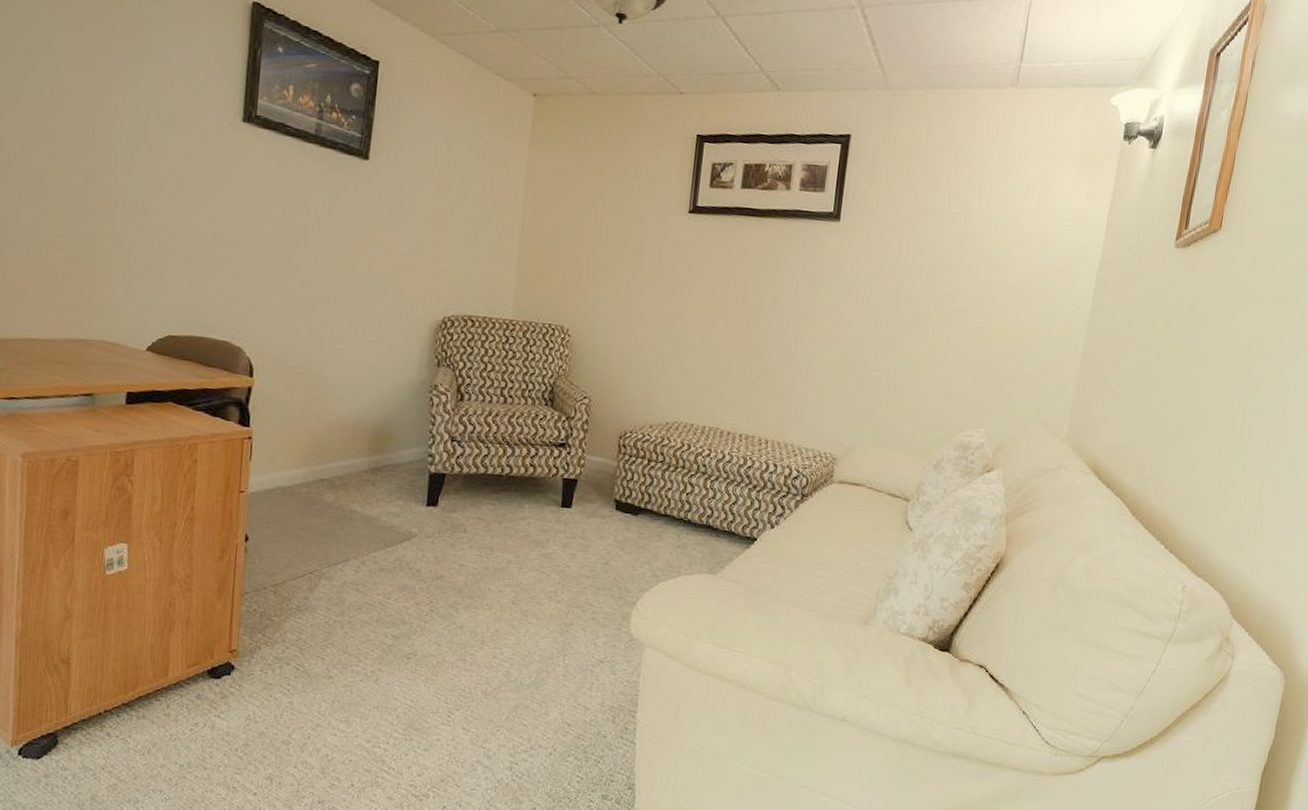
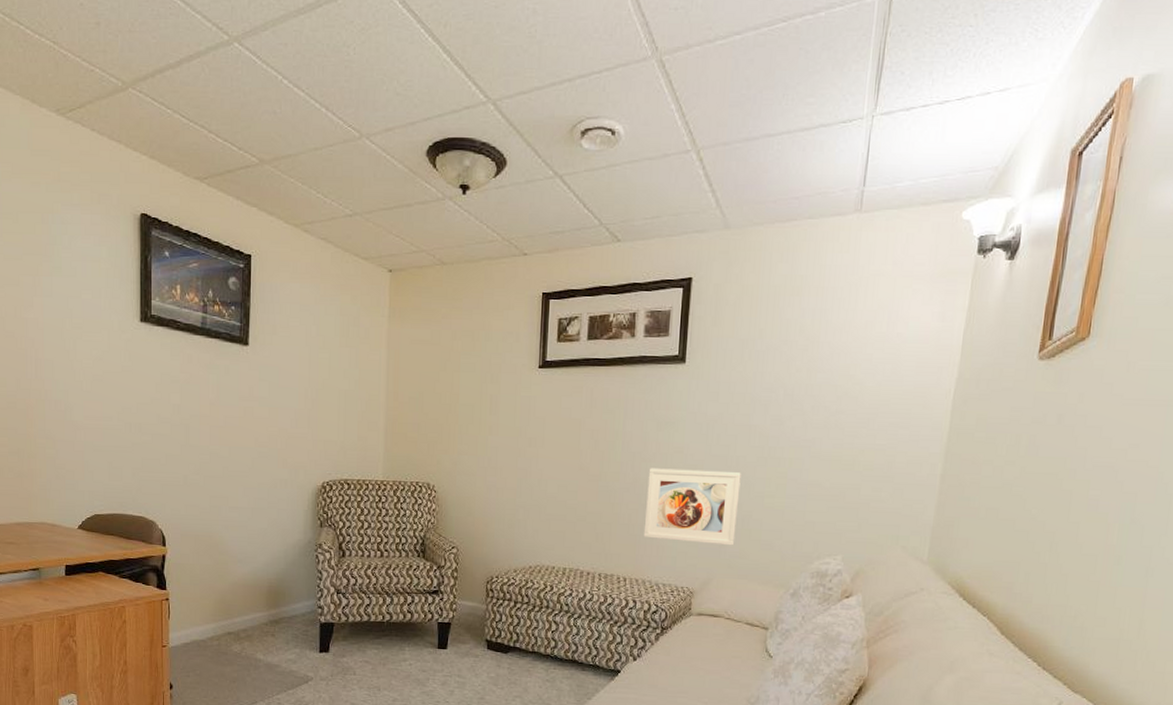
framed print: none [788,326,890,413] -> present [643,468,741,546]

